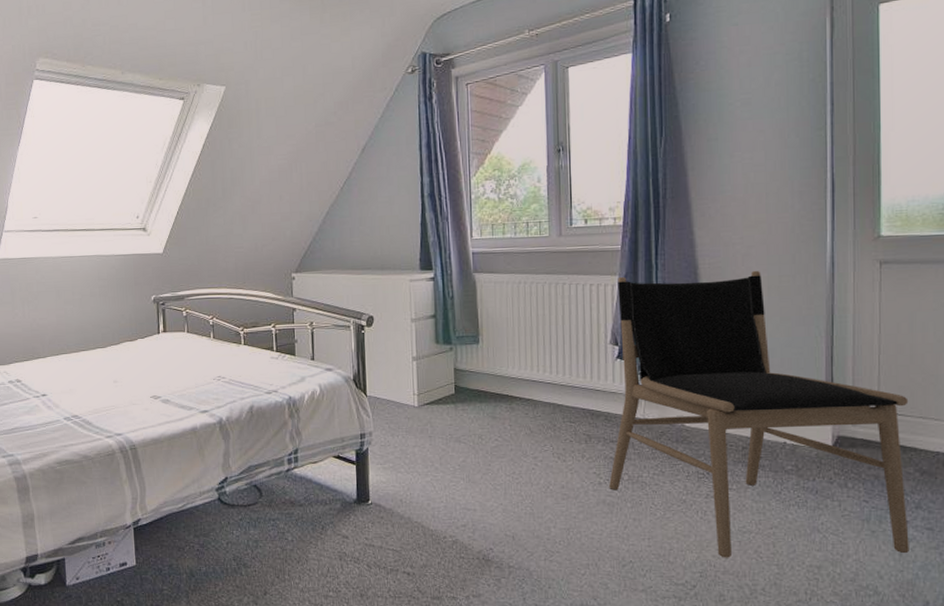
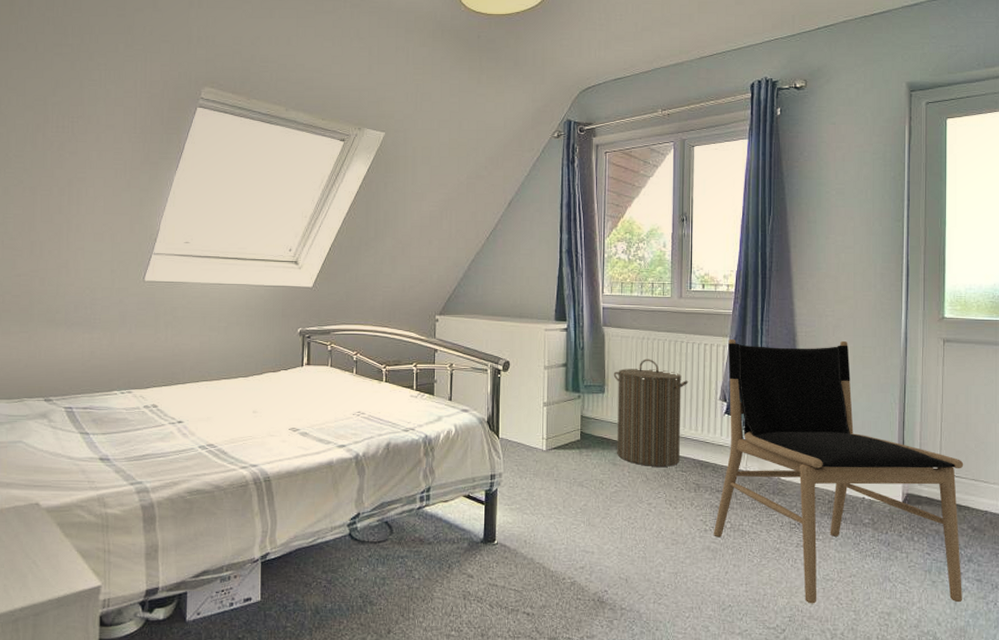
laundry hamper: none [488,304,573,418] -> present [613,359,688,467]

